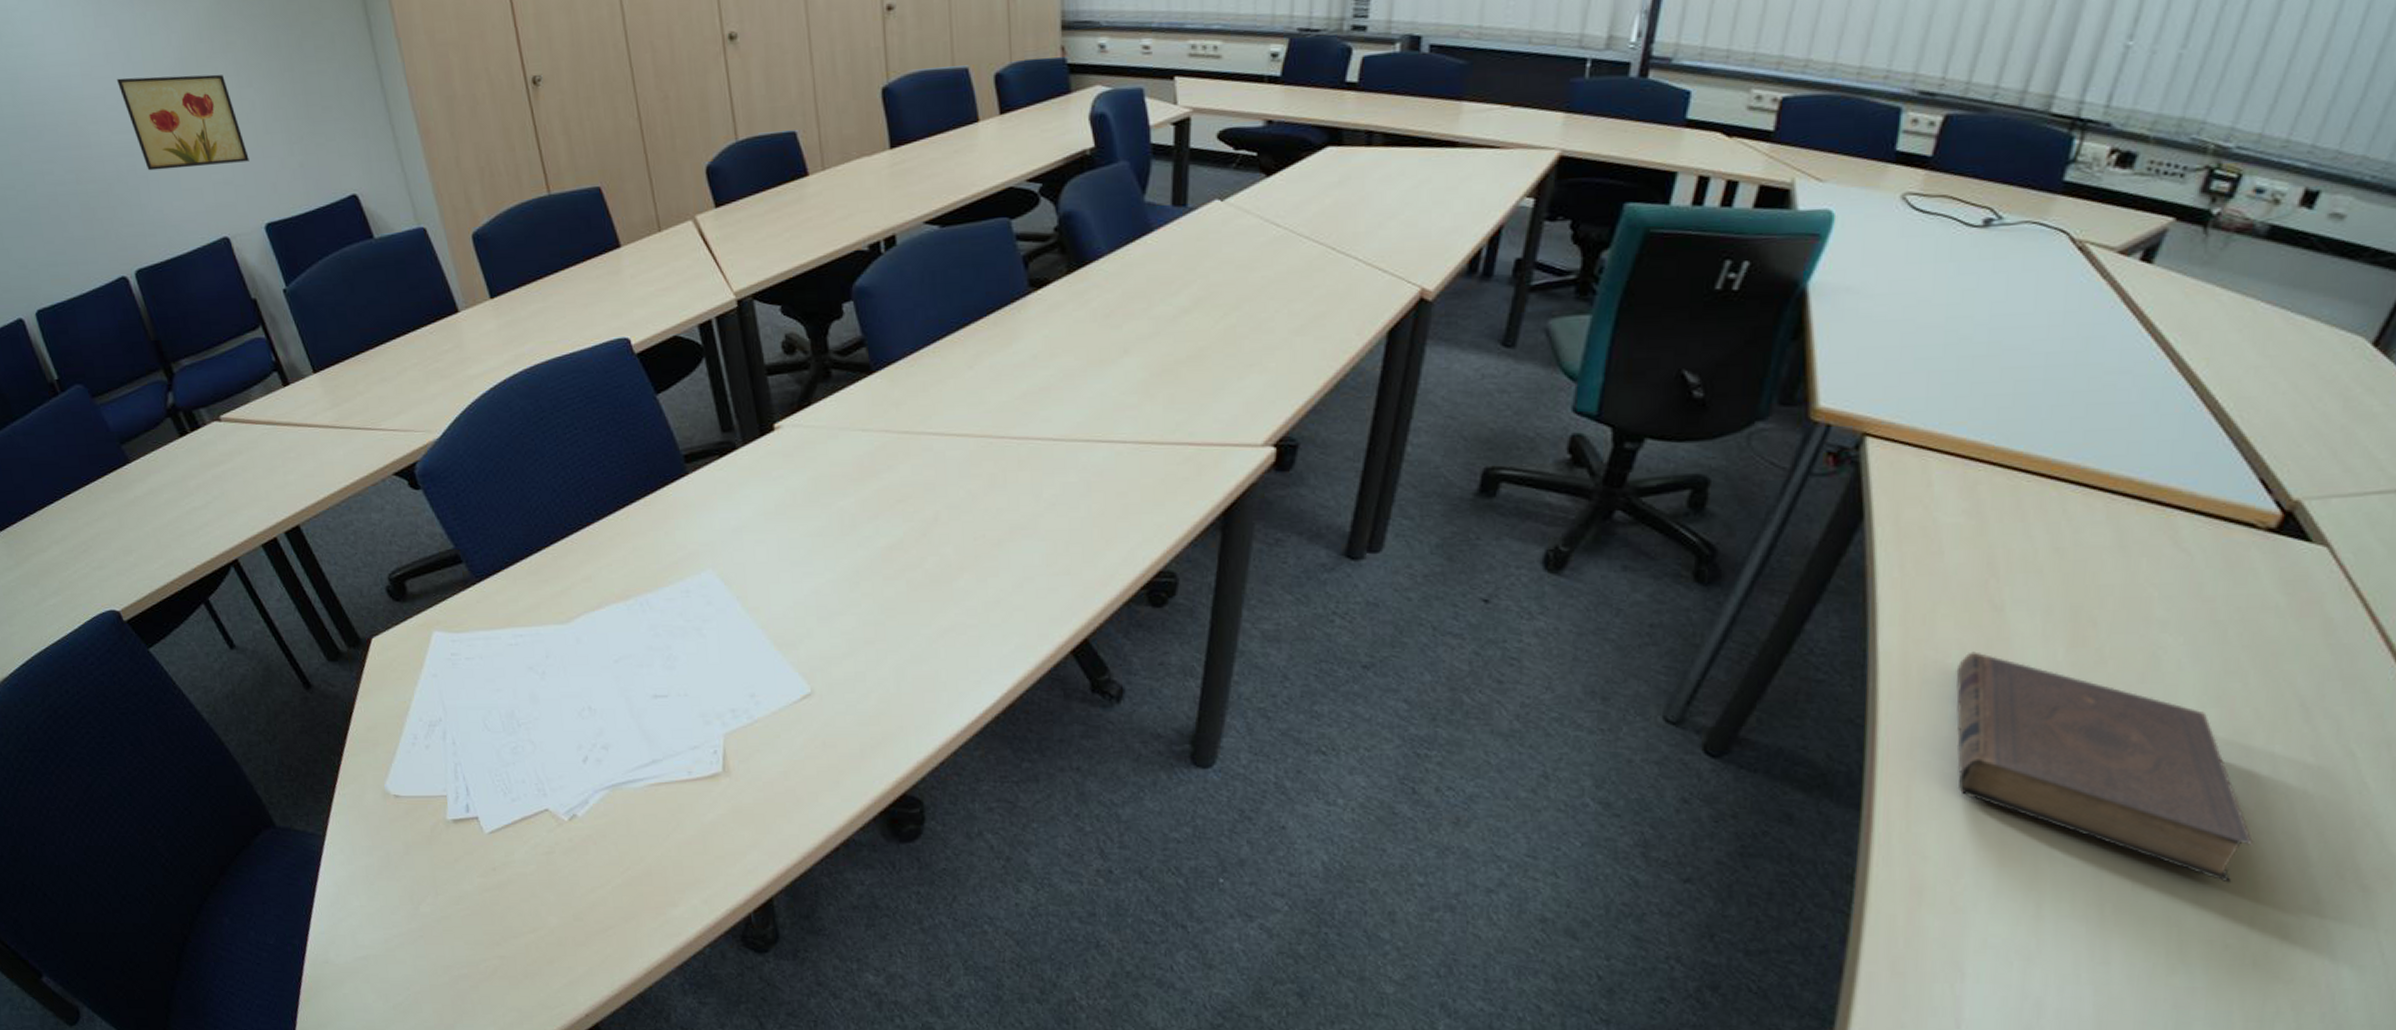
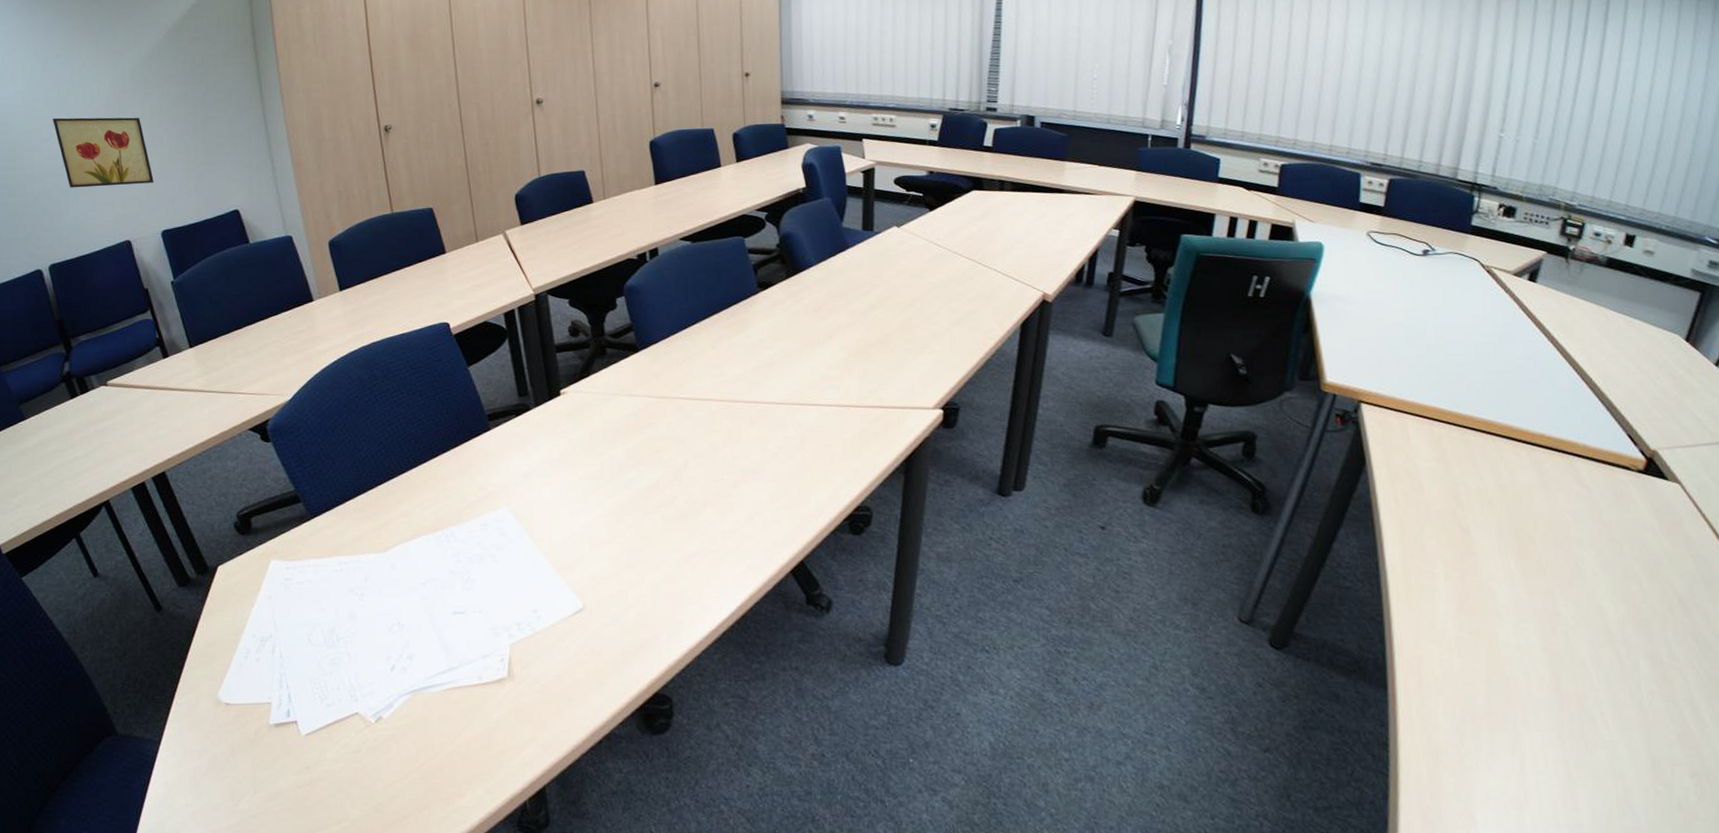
book: present [1956,651,2254,883] -> none [1442,564,1665,741]

